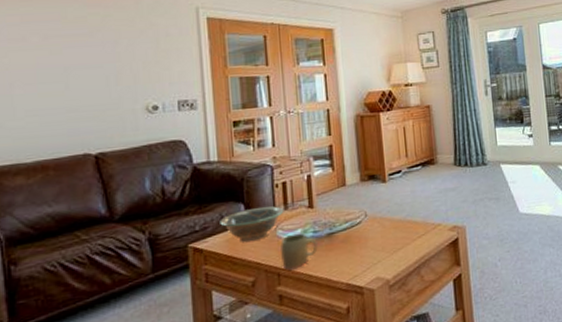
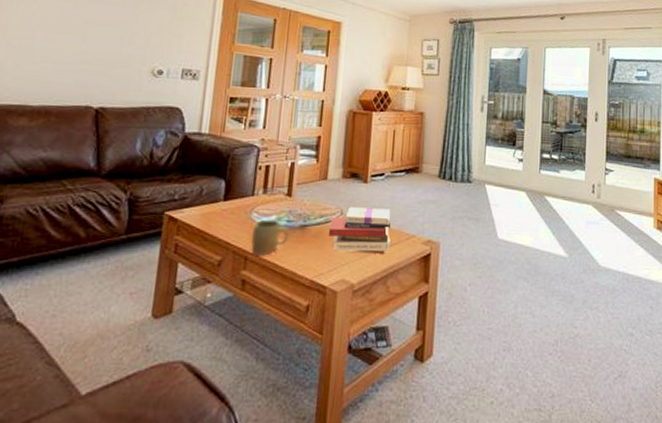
decorative bowl: present [220,206,284,243] -> none [198,186,263,220]
books: none [355,203,418,252] -> present [328,207,391,254]

